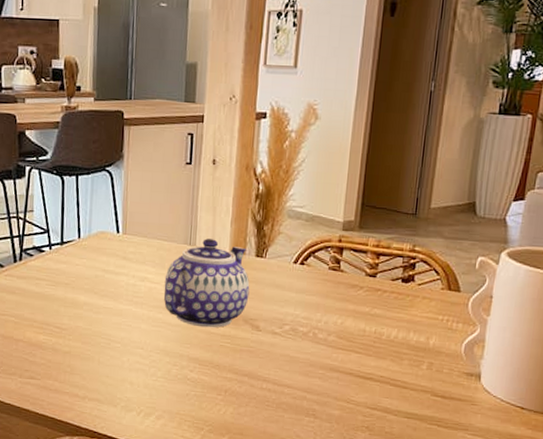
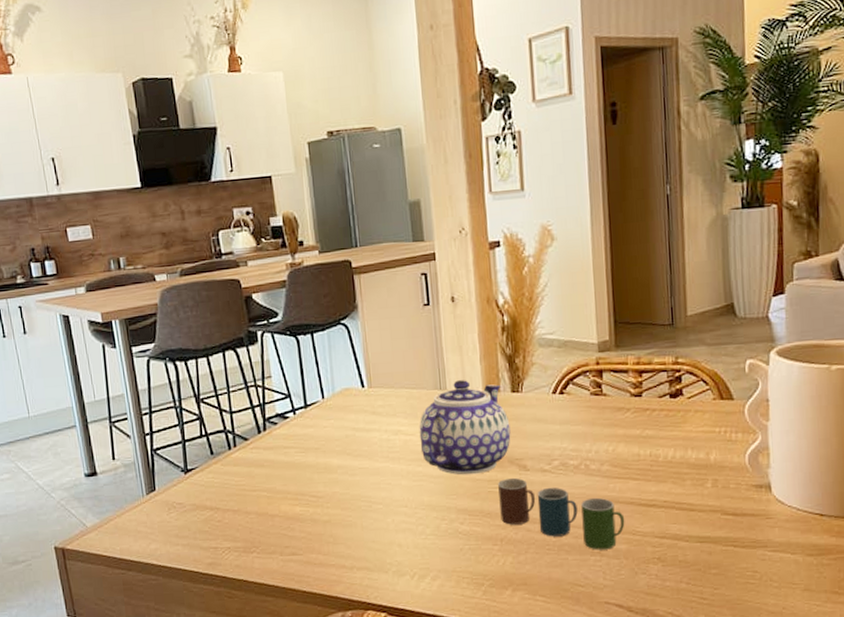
cup: none [228,336,342,413] -> present [498,478,625,550]

